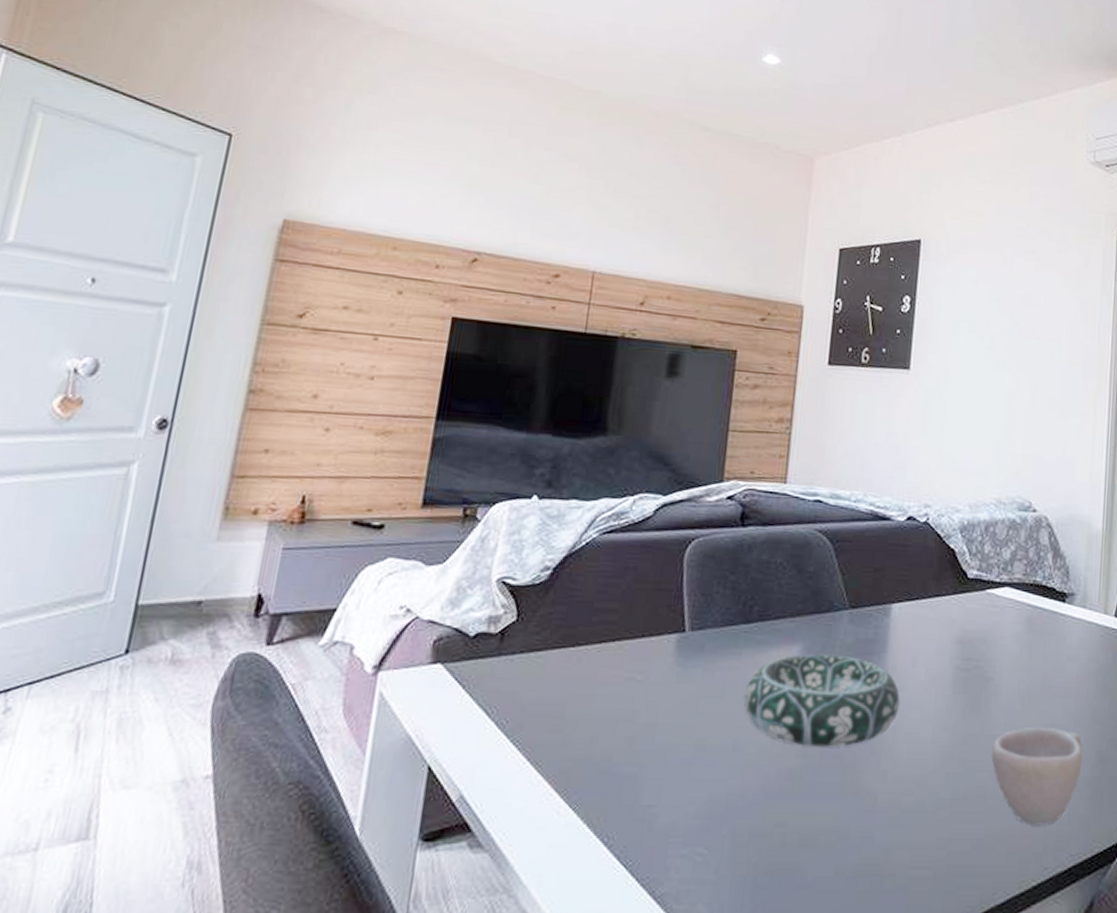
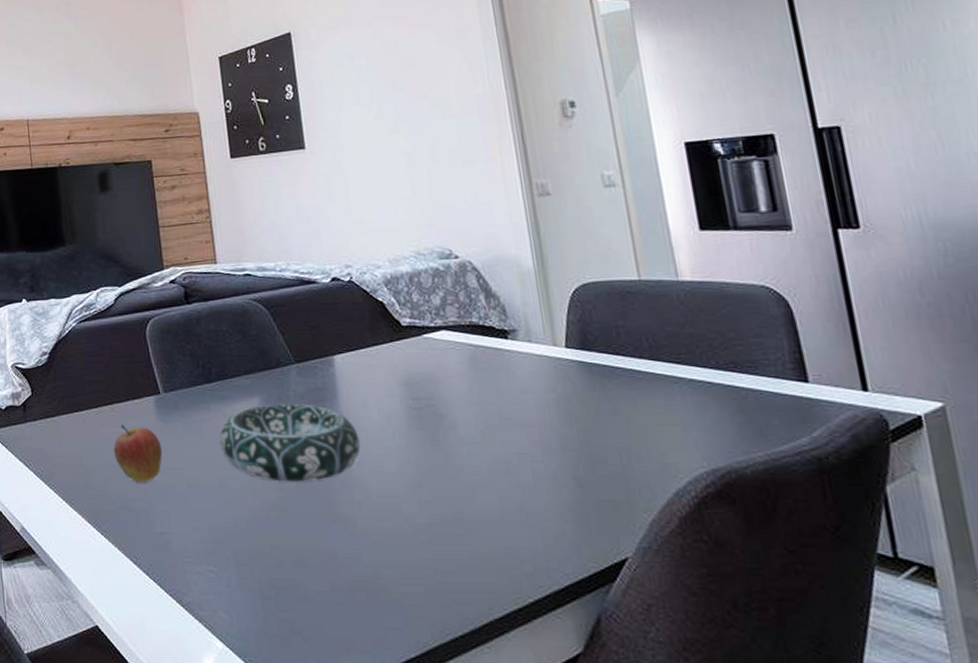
fruit: none [609,665,673,741] -> present [114,423,163,483]
cup: present [991,727,1083,826] -> none [459,457,560,547]

